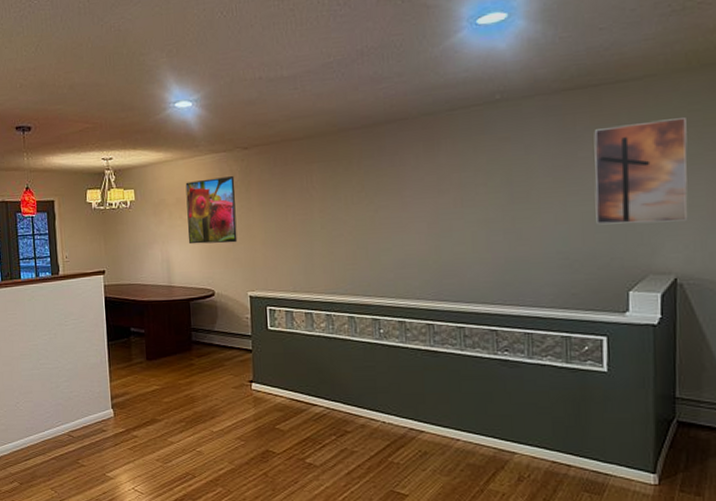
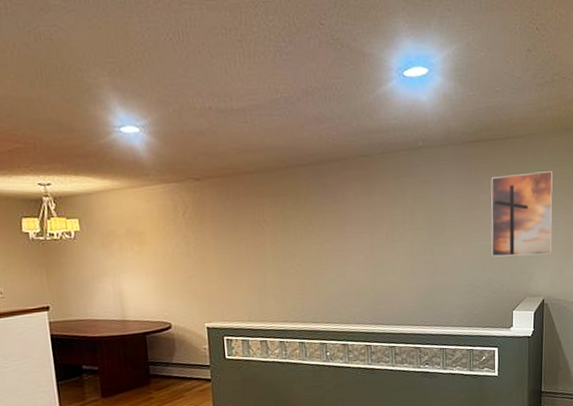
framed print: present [185,176,238,245] -> none [136,208,193,277]

